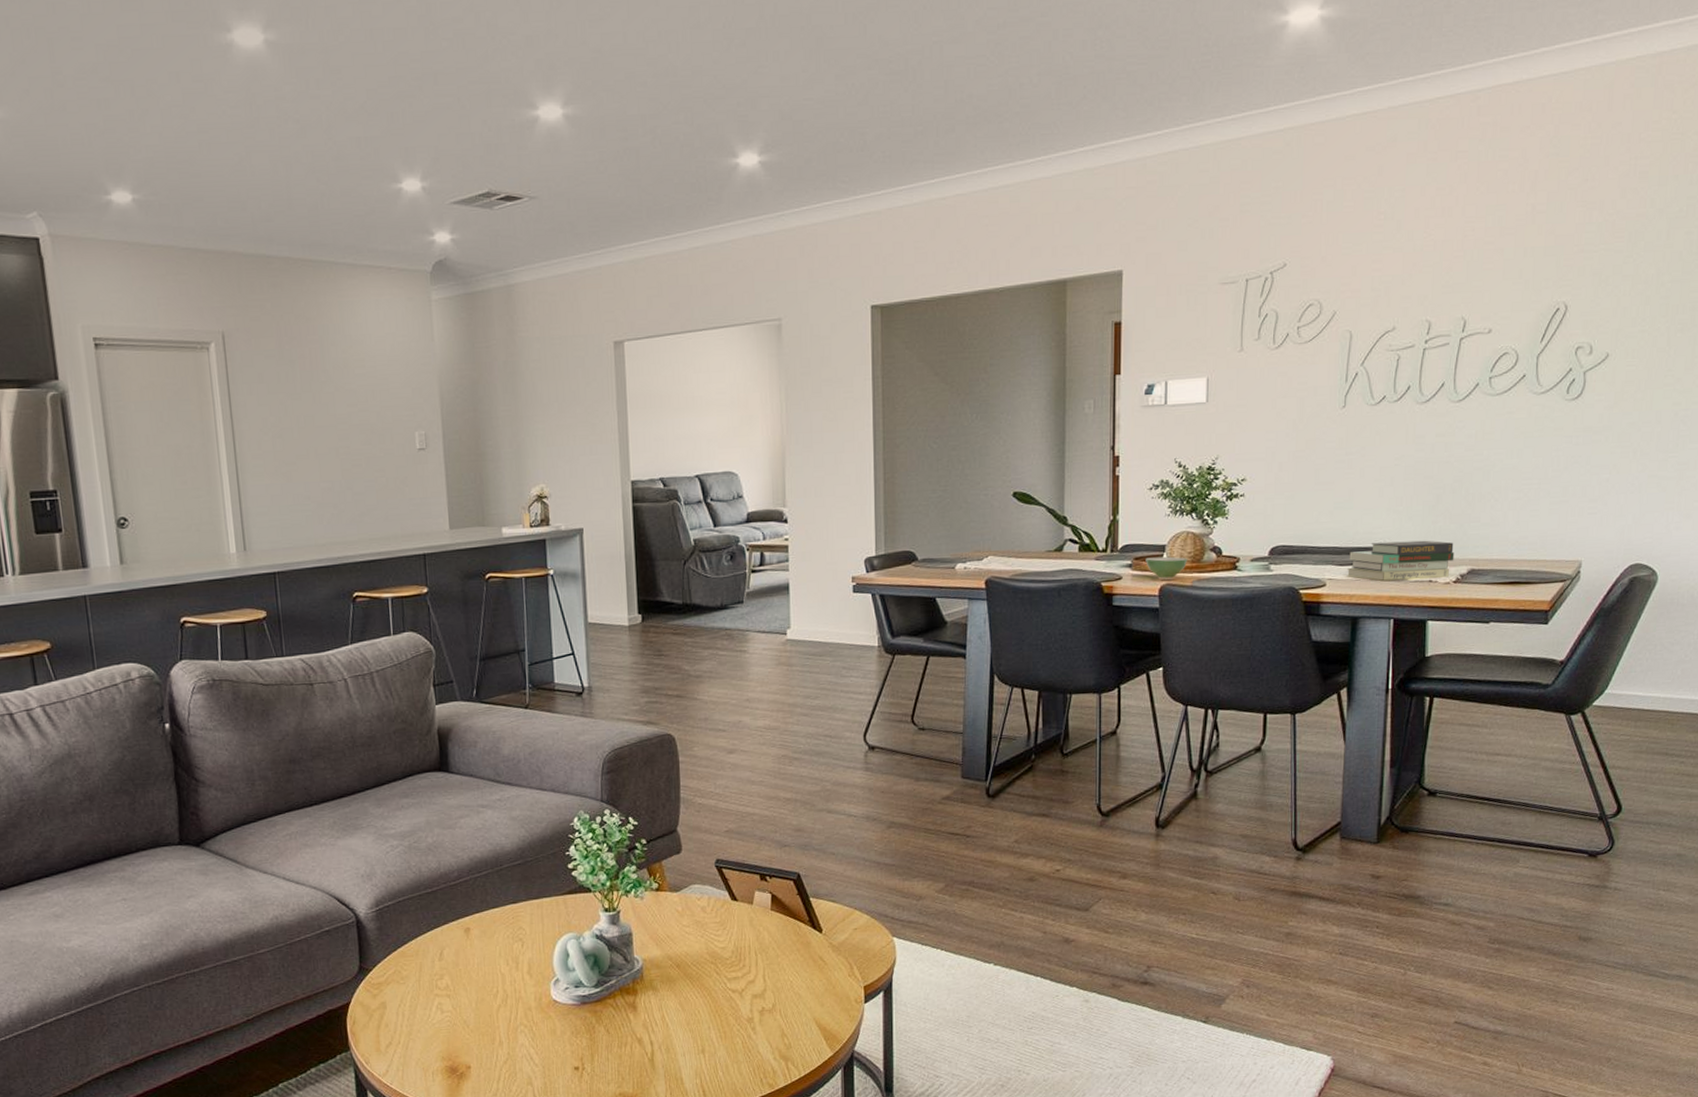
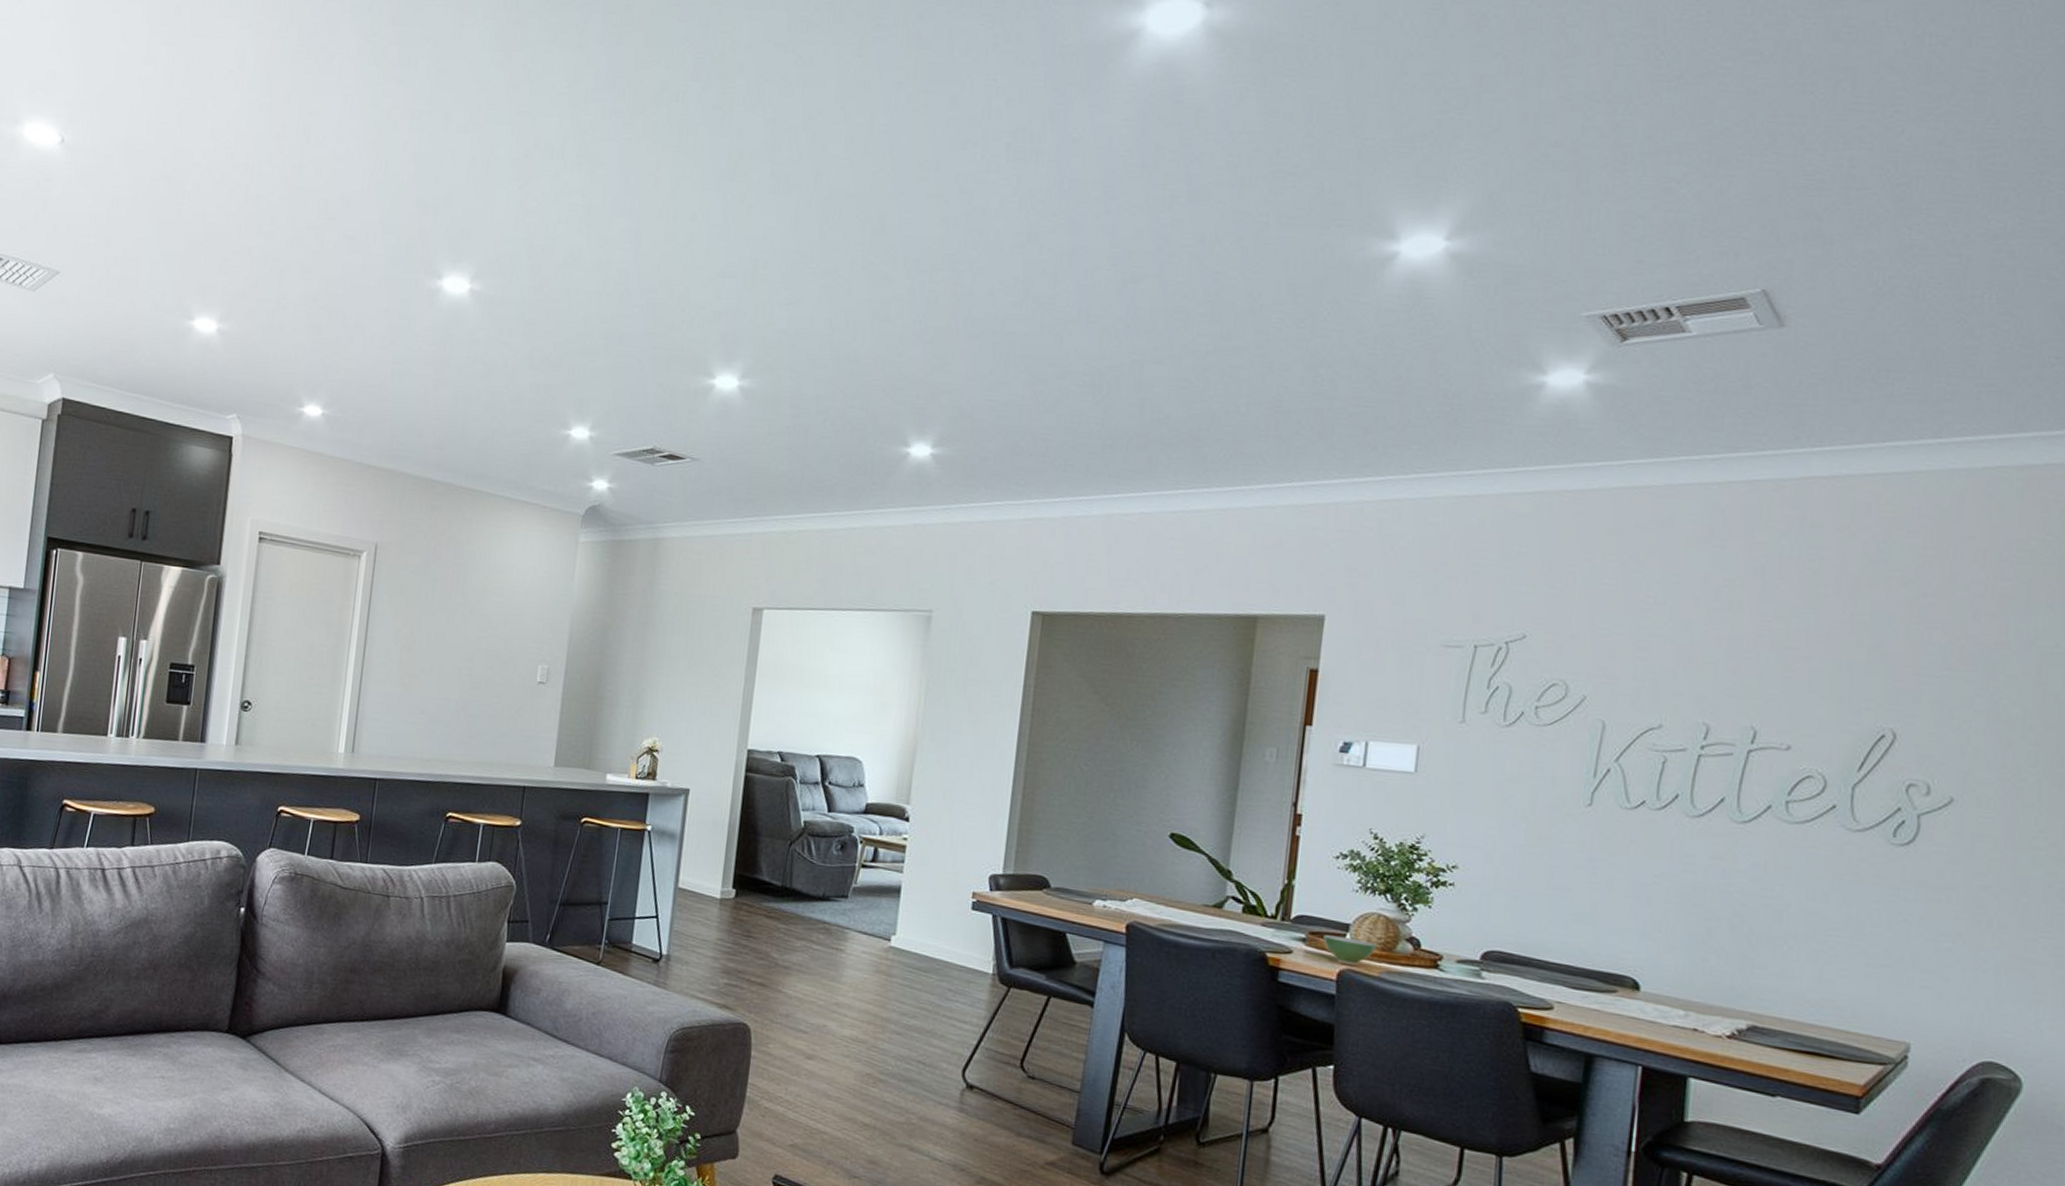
books: present [1346,540,1455,581] -> none [1581,970,1730,1030]

